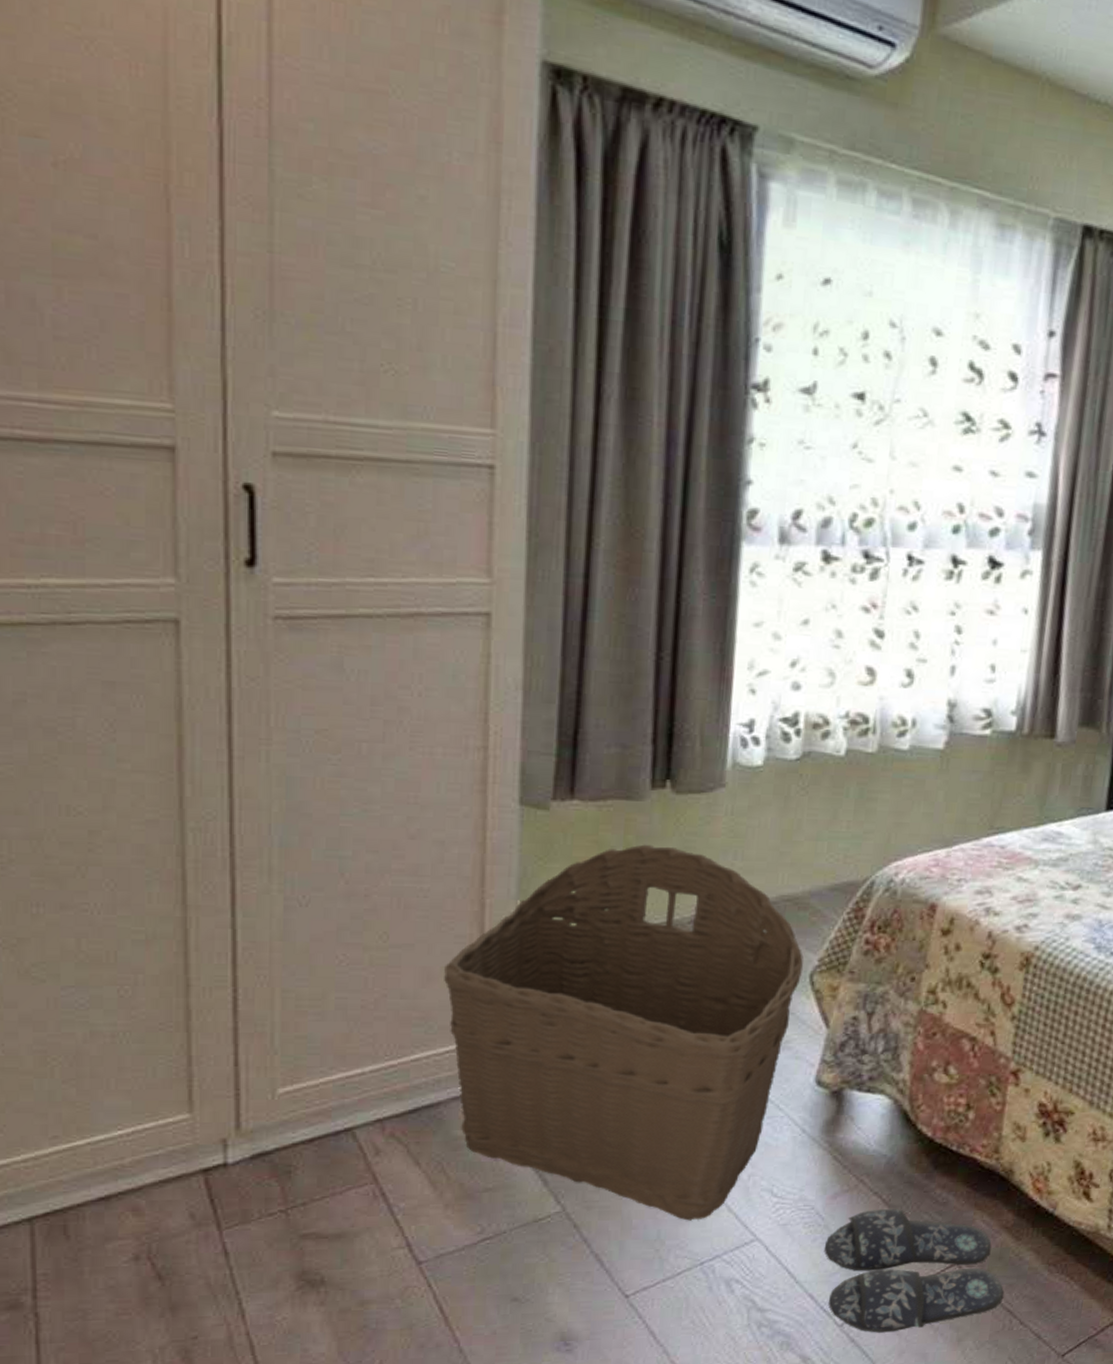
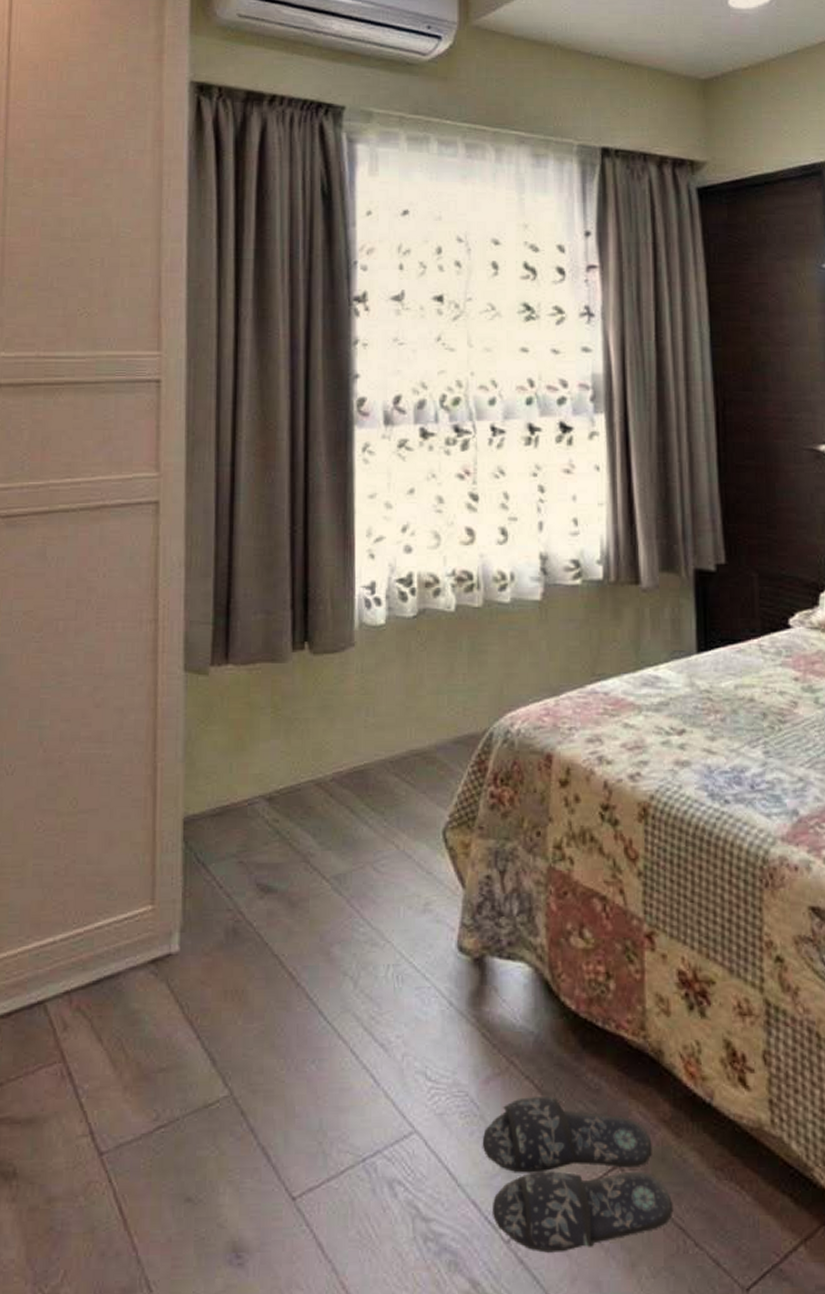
wicker basket: present [444,844,804,1221] -> none [123,704,435,1108]

